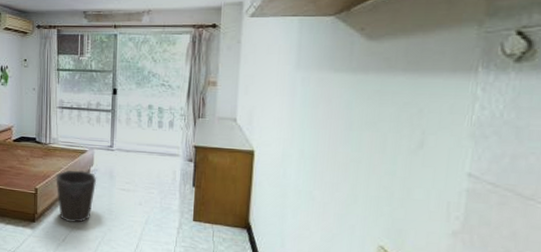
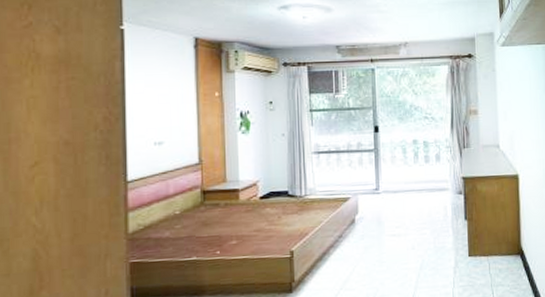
waste bin: present [56,169,96,223] -> none [315,221,363,285]

